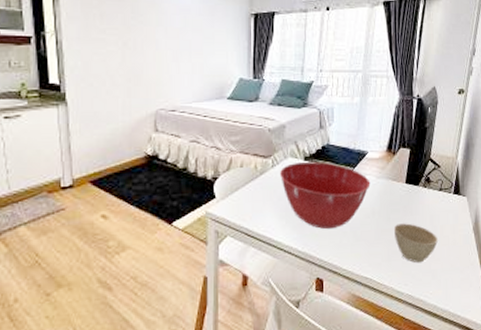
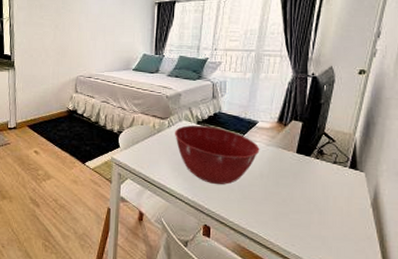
cup: present [394,223,438,264] -> none [283,189,330,228]

